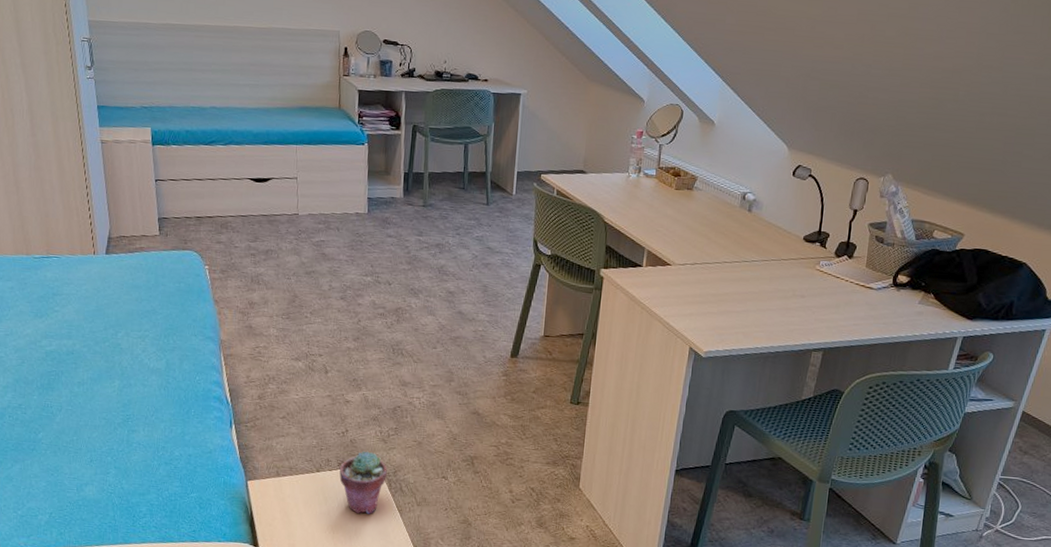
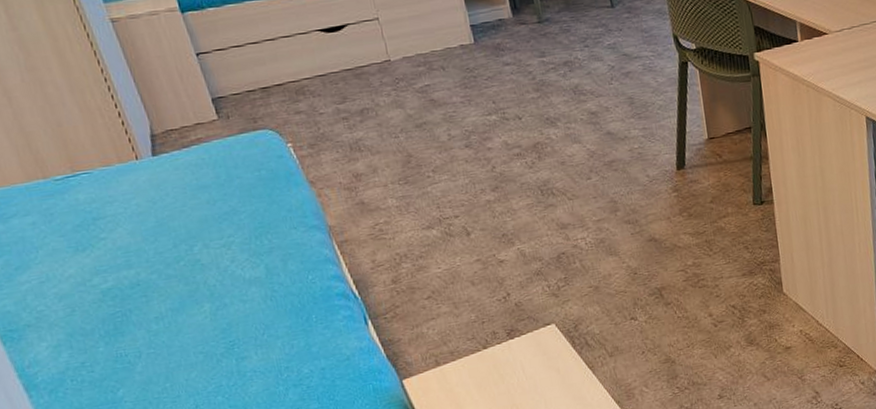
potted succulent: present [339,451,387,514] -> none [509,311,567,383]

